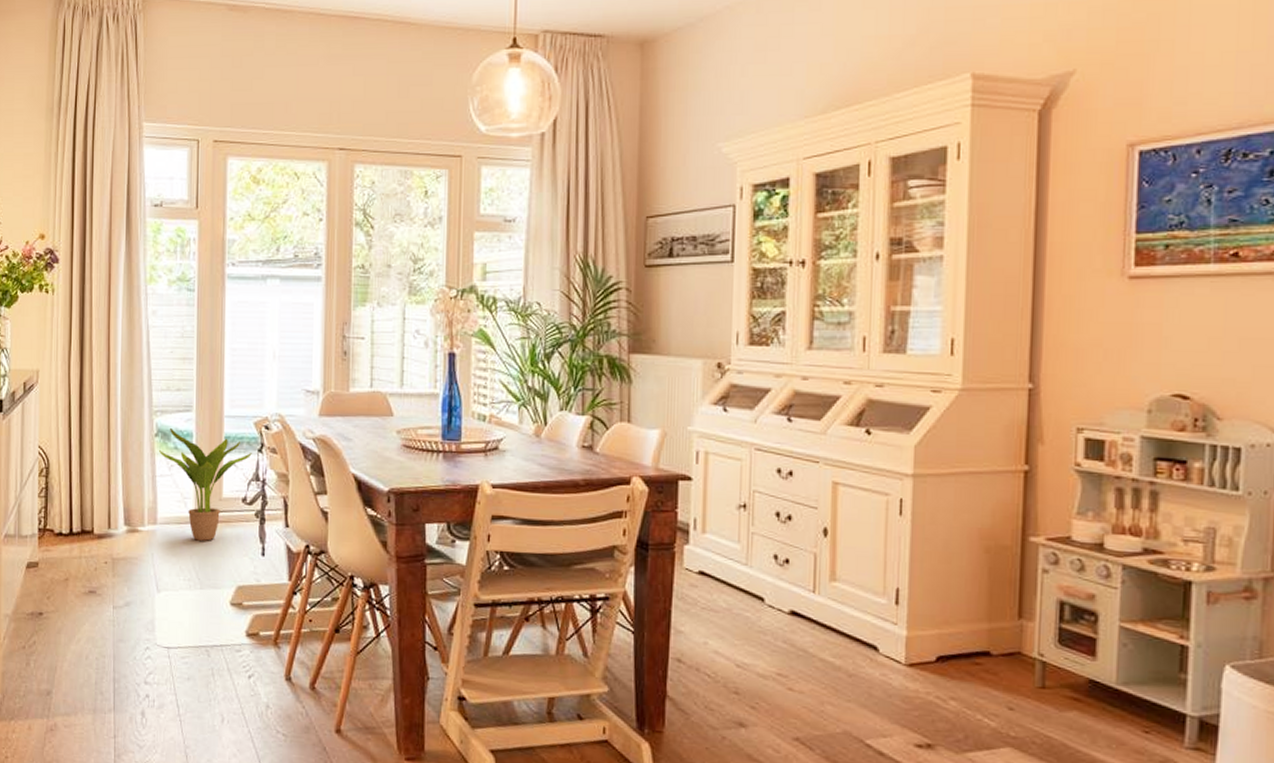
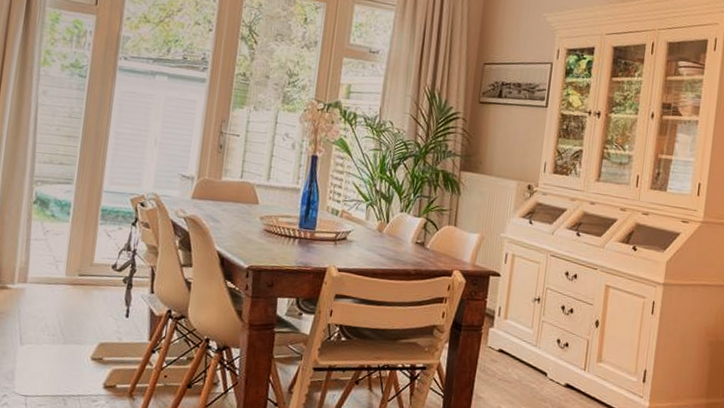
potted plant: present [159,427,252,541] -> none [36,196,126,301]

